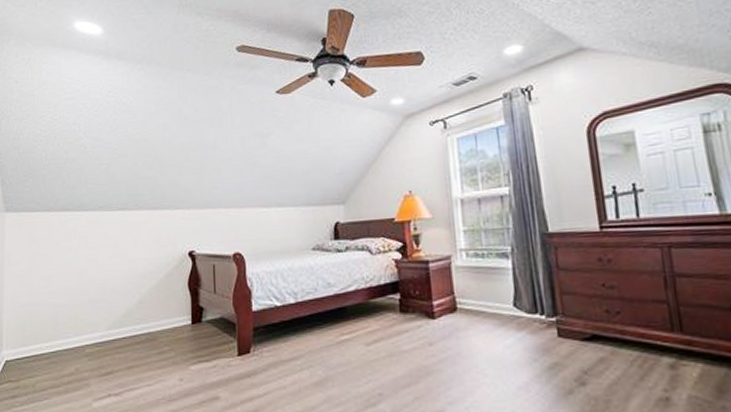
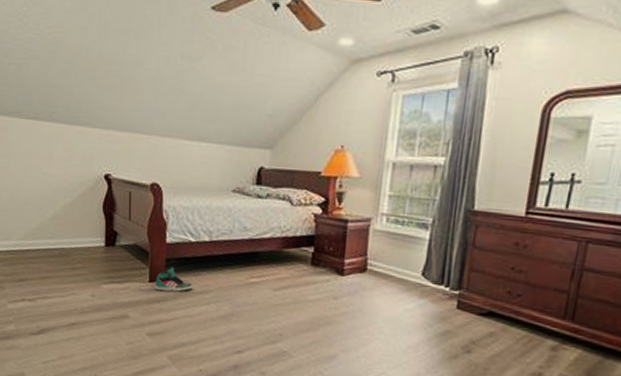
sneaker: none [244,336,283,364] -> present [155,267,193,292]

